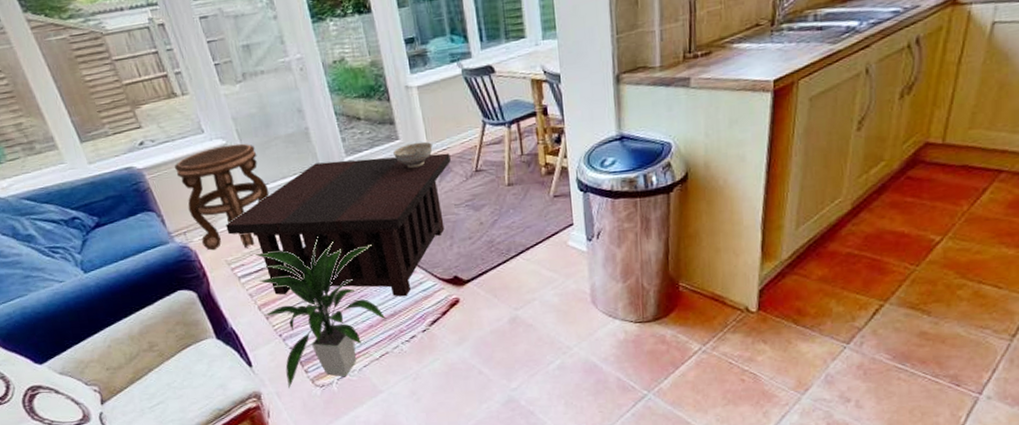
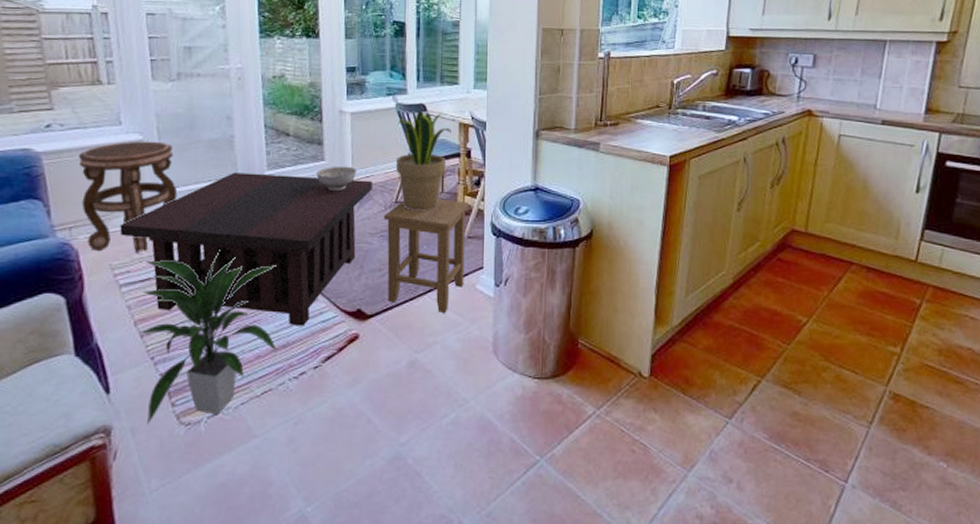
potted plant: none [466,72,524,178] -> present [396,110,451,212]
stool: none [466,161,555,271] -> present [383,199,470,313]

